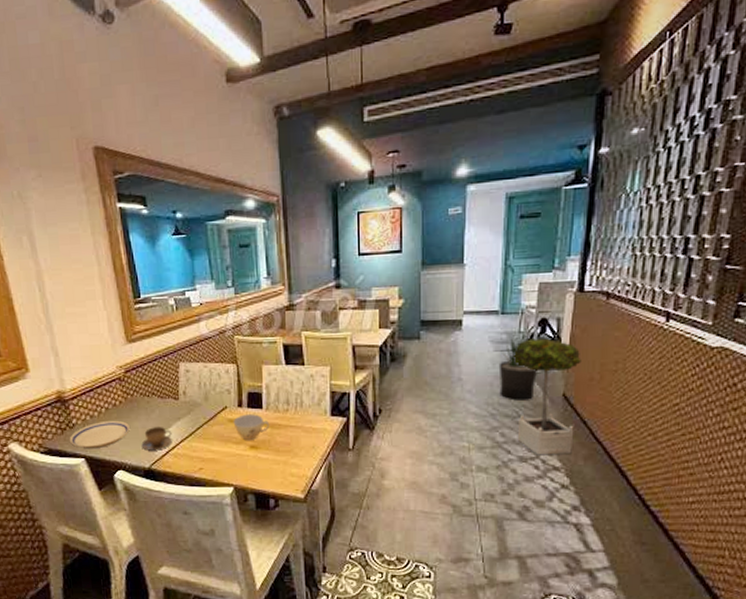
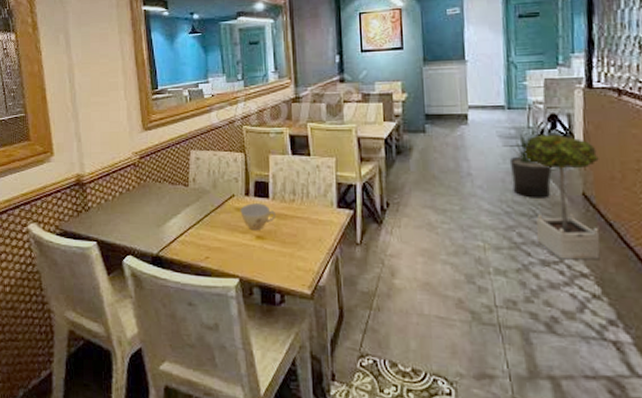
plate: present [69,420,130,449] -> none [84,204,141,233]
teacup: present [141,427,172,451] -> none [151,213,181,237]

